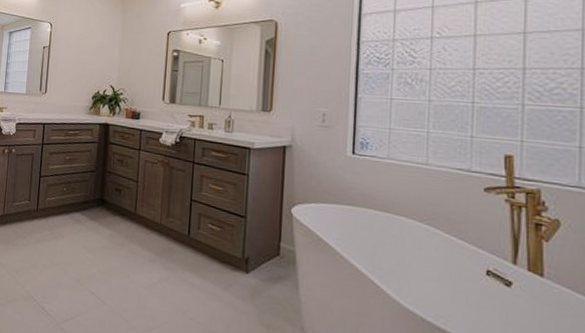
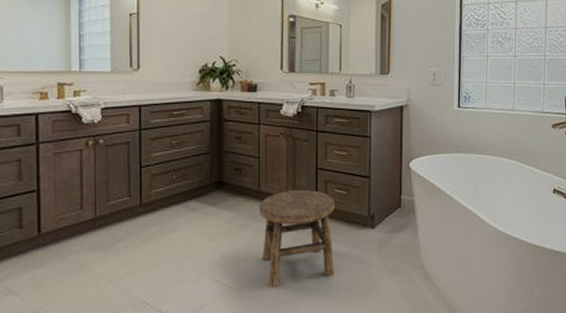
stool: none [134,217,207,315] -> present [259,190,335,288]

